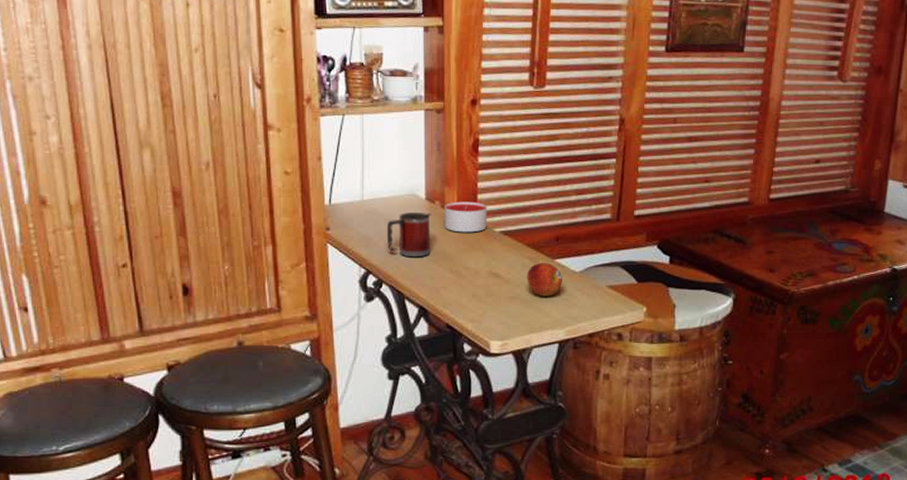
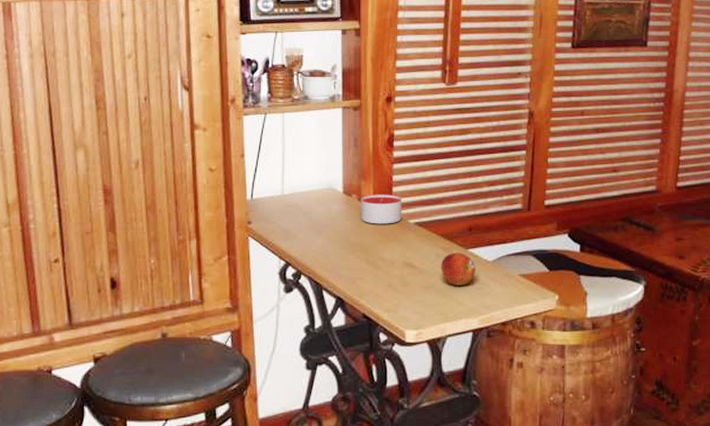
mug: present [386,211,432,258] -> none [305,205,349,249]

